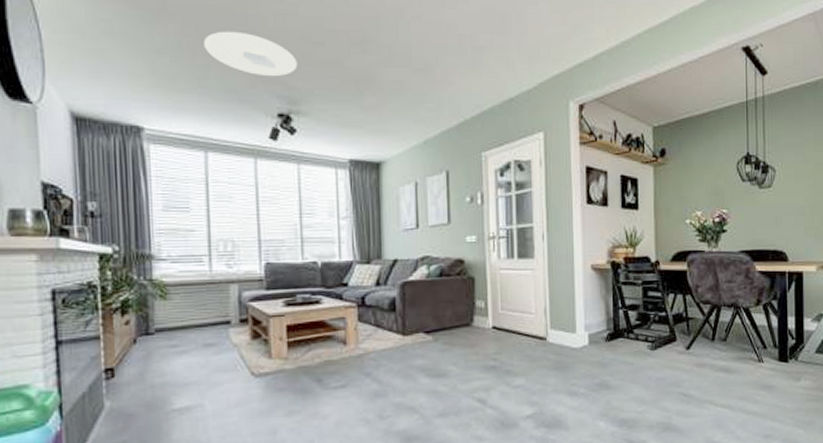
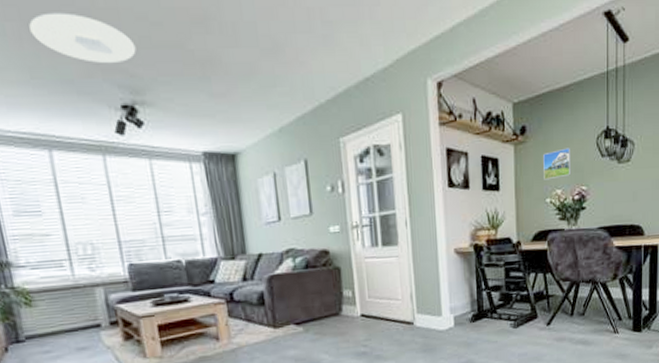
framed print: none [683,171,712,202] -> present [543,148,572,180]

